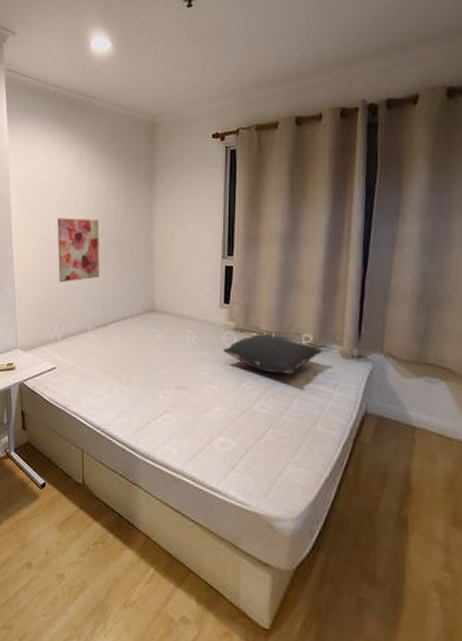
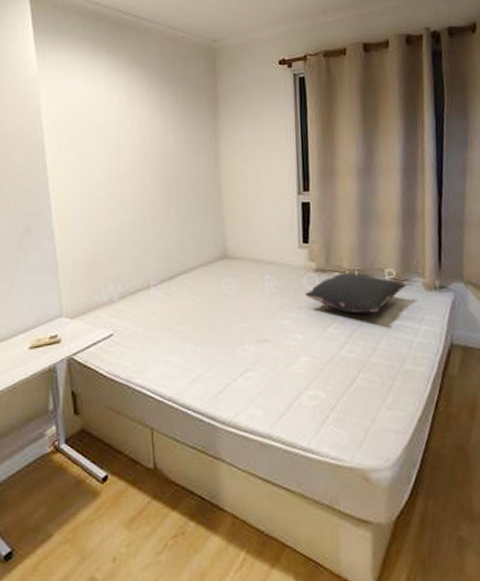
wall art: present [57,218,100,283] -> none [105,156,160,233]

